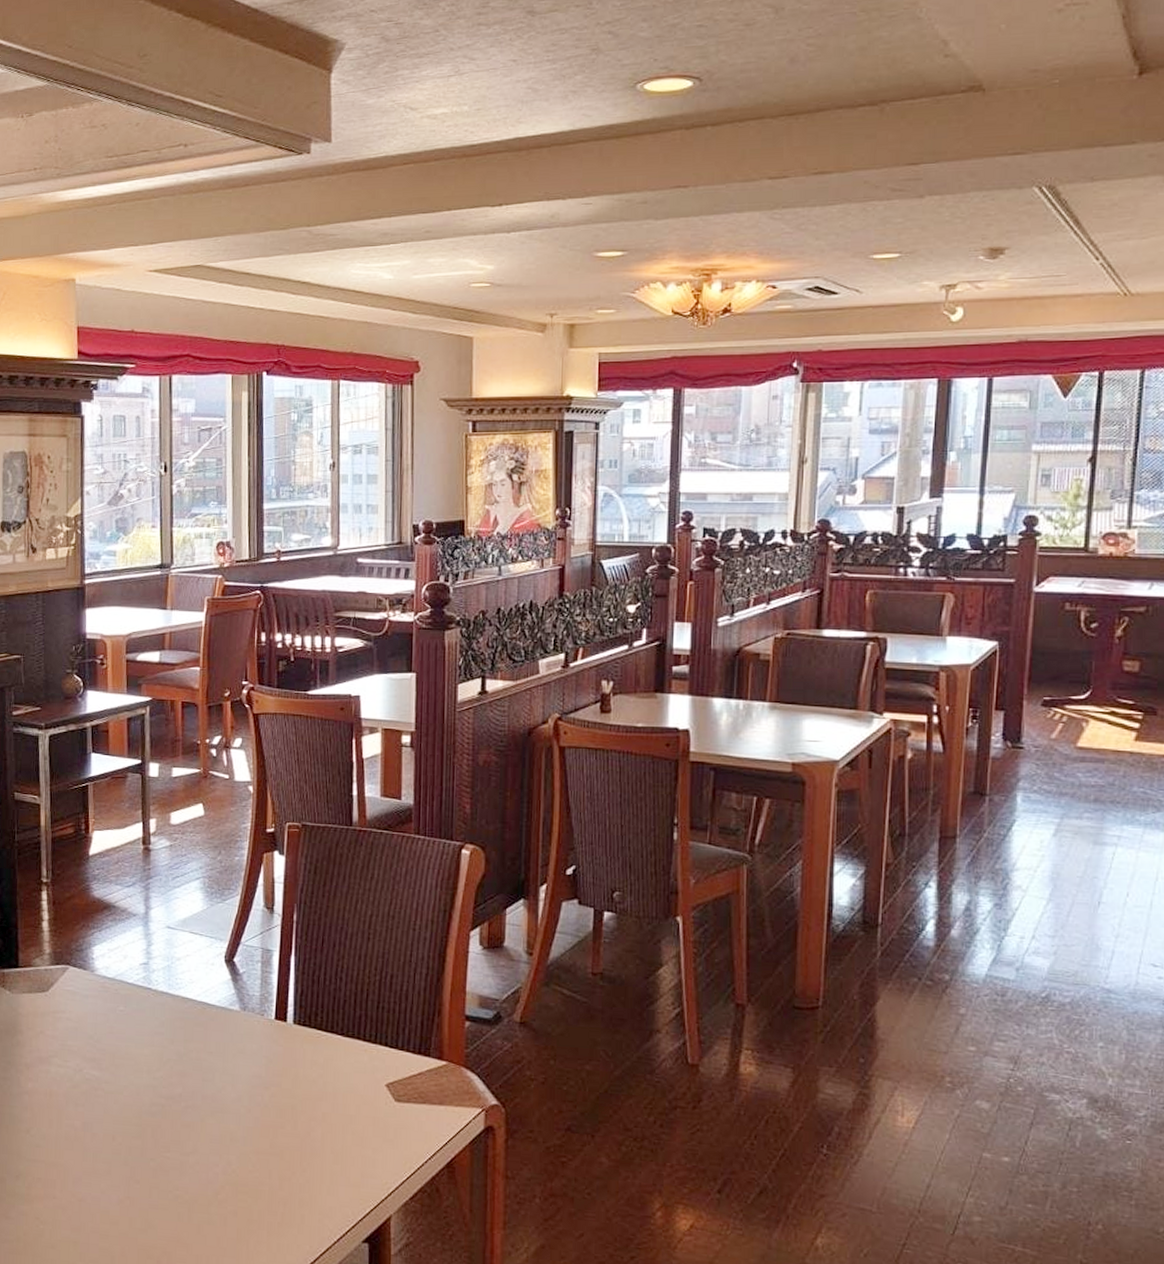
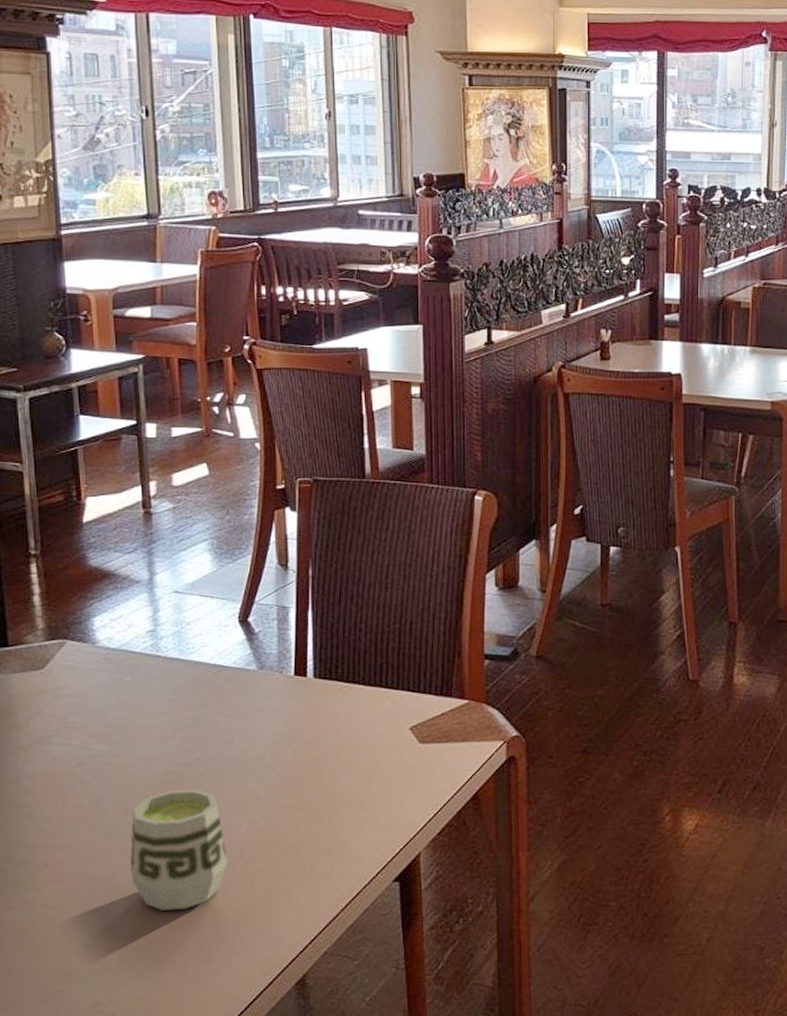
cup: none [114,1121,203,1242] -> present [130,788,228,910]

